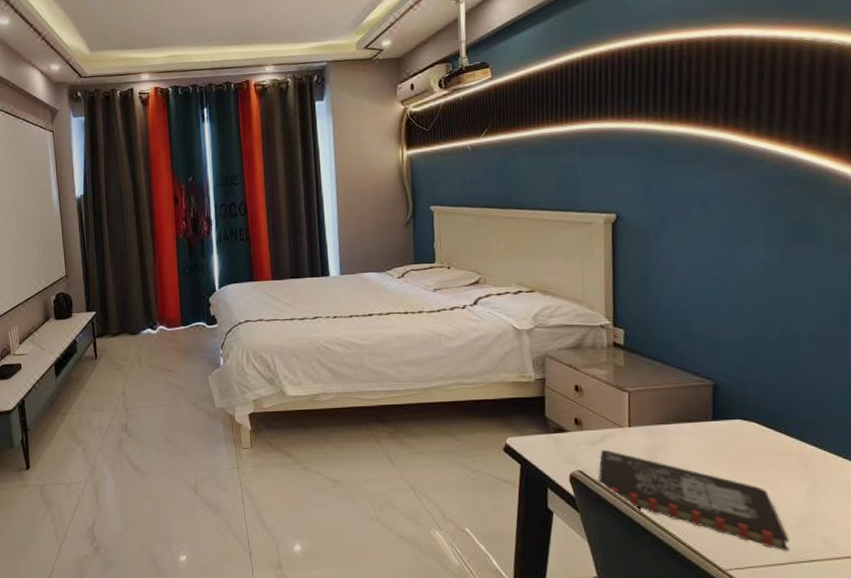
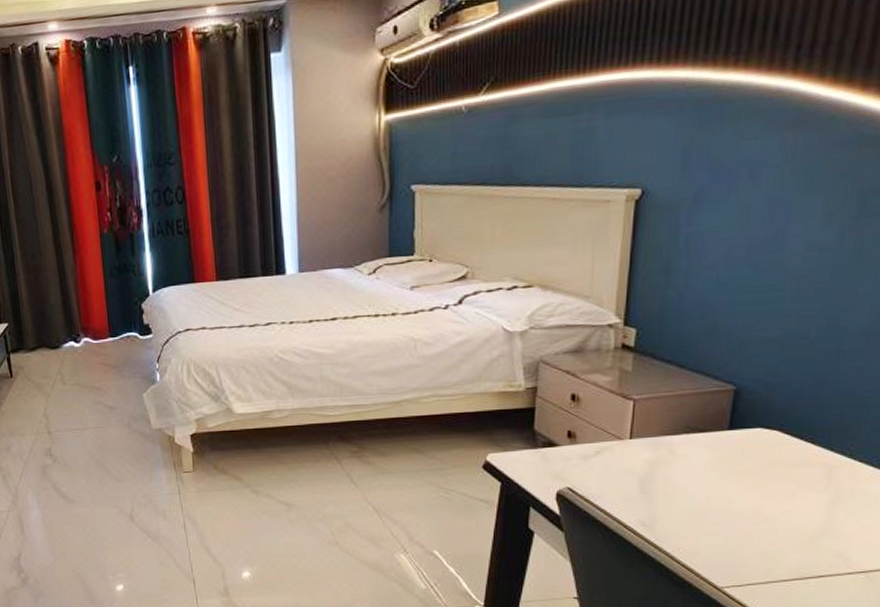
notebook: present [598,449,790,552] -> none [587,464,798,568]

